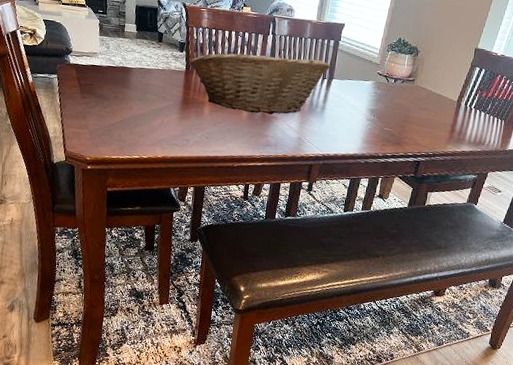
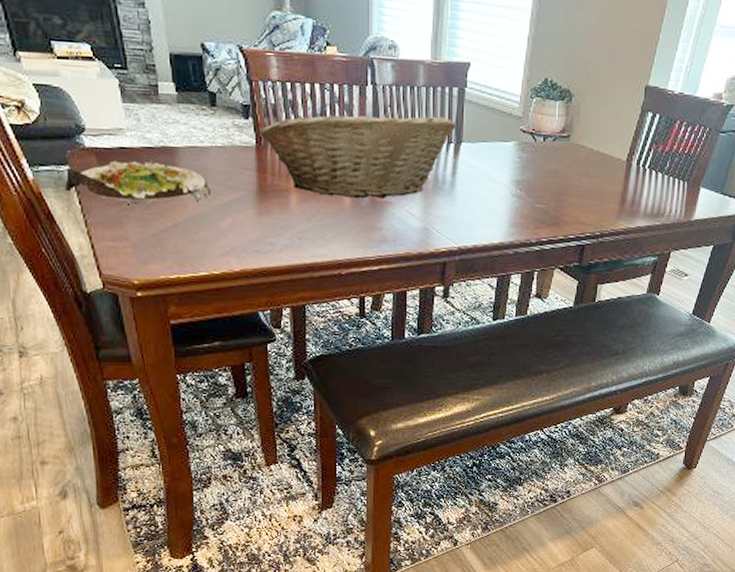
salad plate: none [52,73,149,106] -> present [65,160,210,205]

